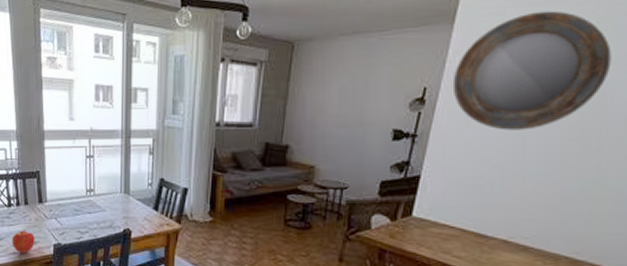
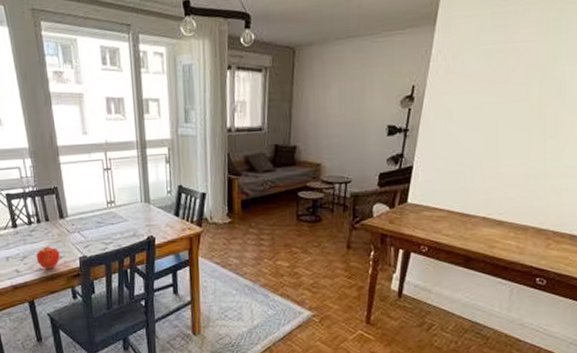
home mirror: present [452,10,612,130] -> none [436,11,565,121]

